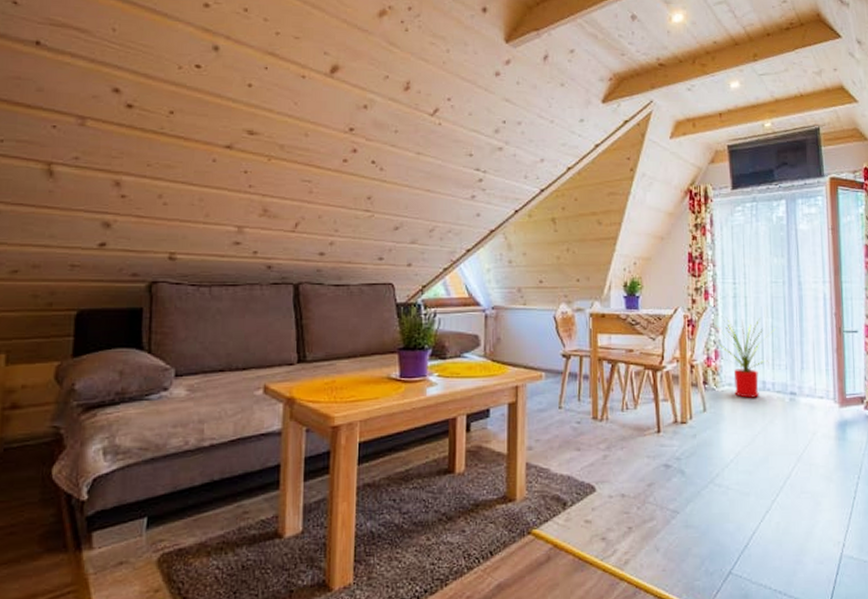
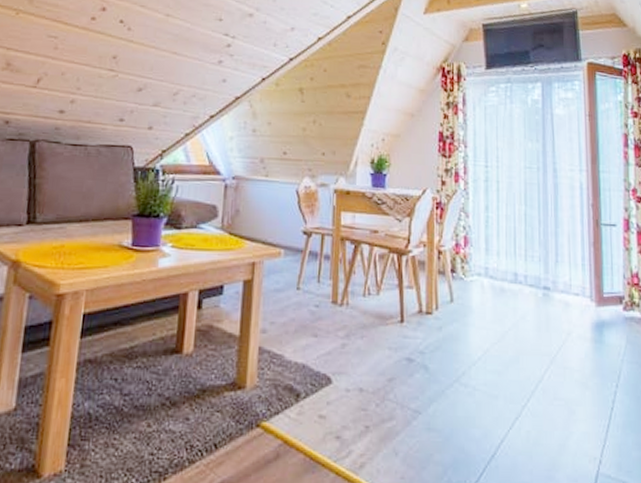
house plant: present [715,317,776,398] -> none [465,202,529,291]

